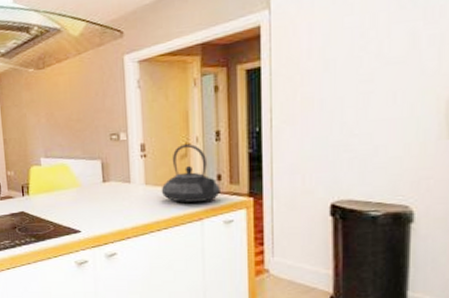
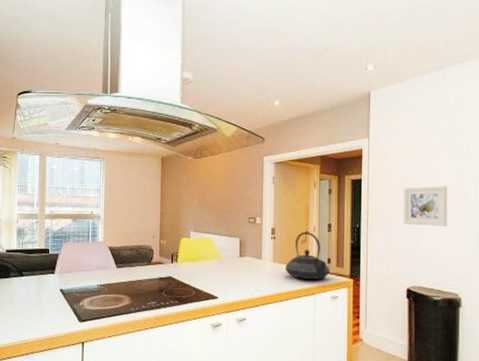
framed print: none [323,60,394,121] -> present [403,186,448,226]

